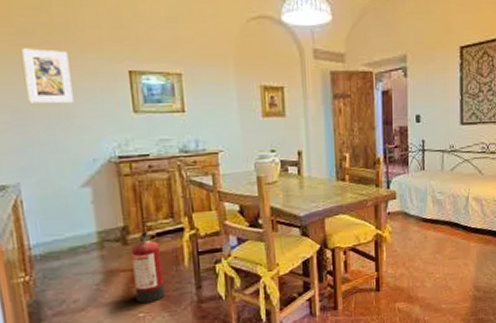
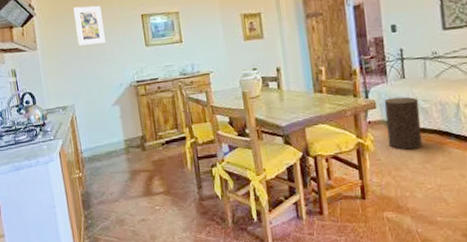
fire extinguisher: present [131,230,166,304] -> none [148,139,175,199]
stool: none [404,188,435,242] -> present [384,96,422,151]

